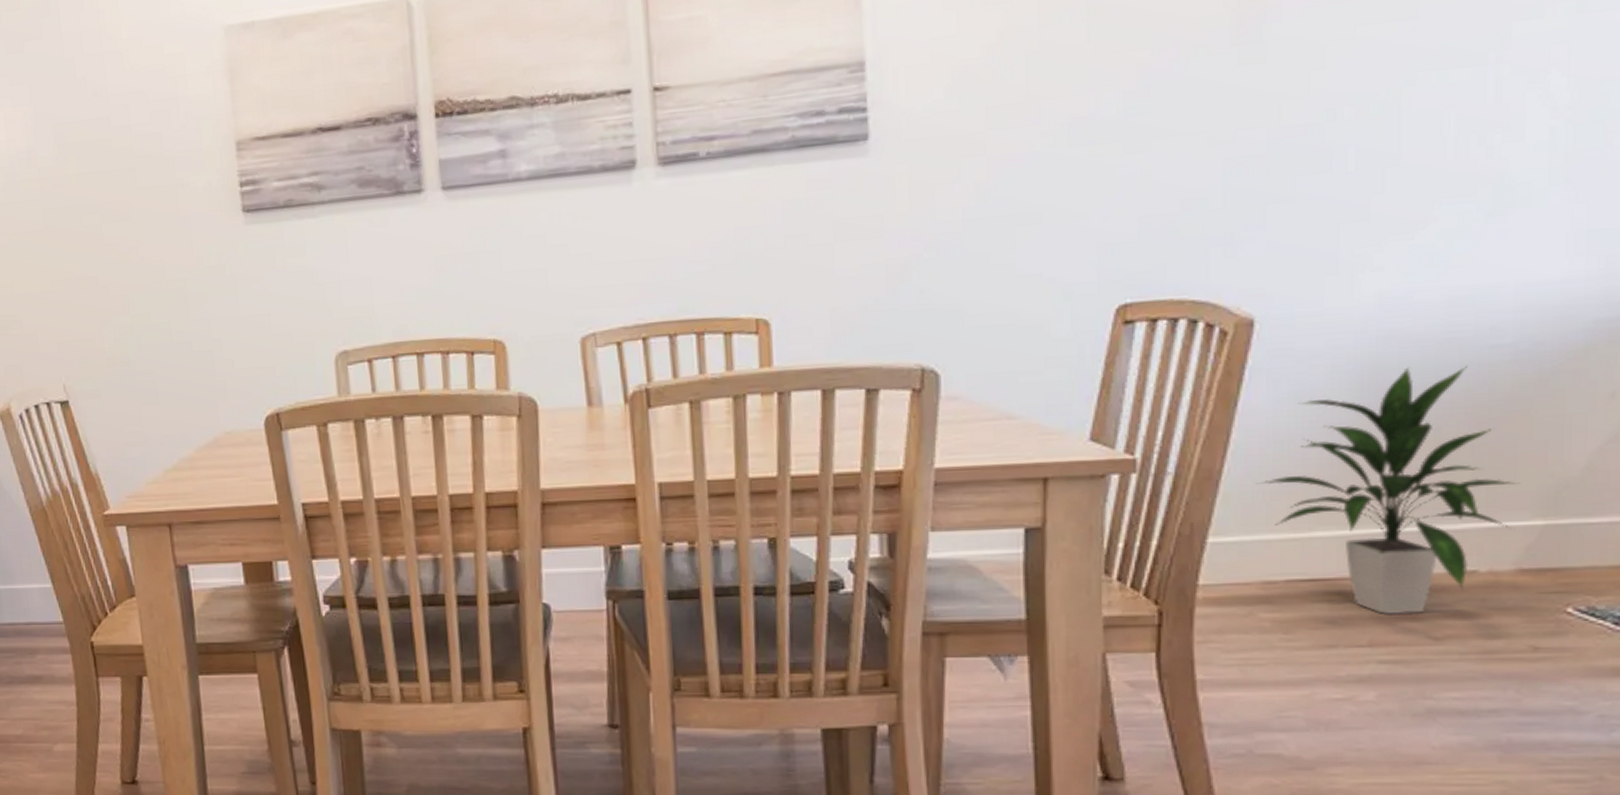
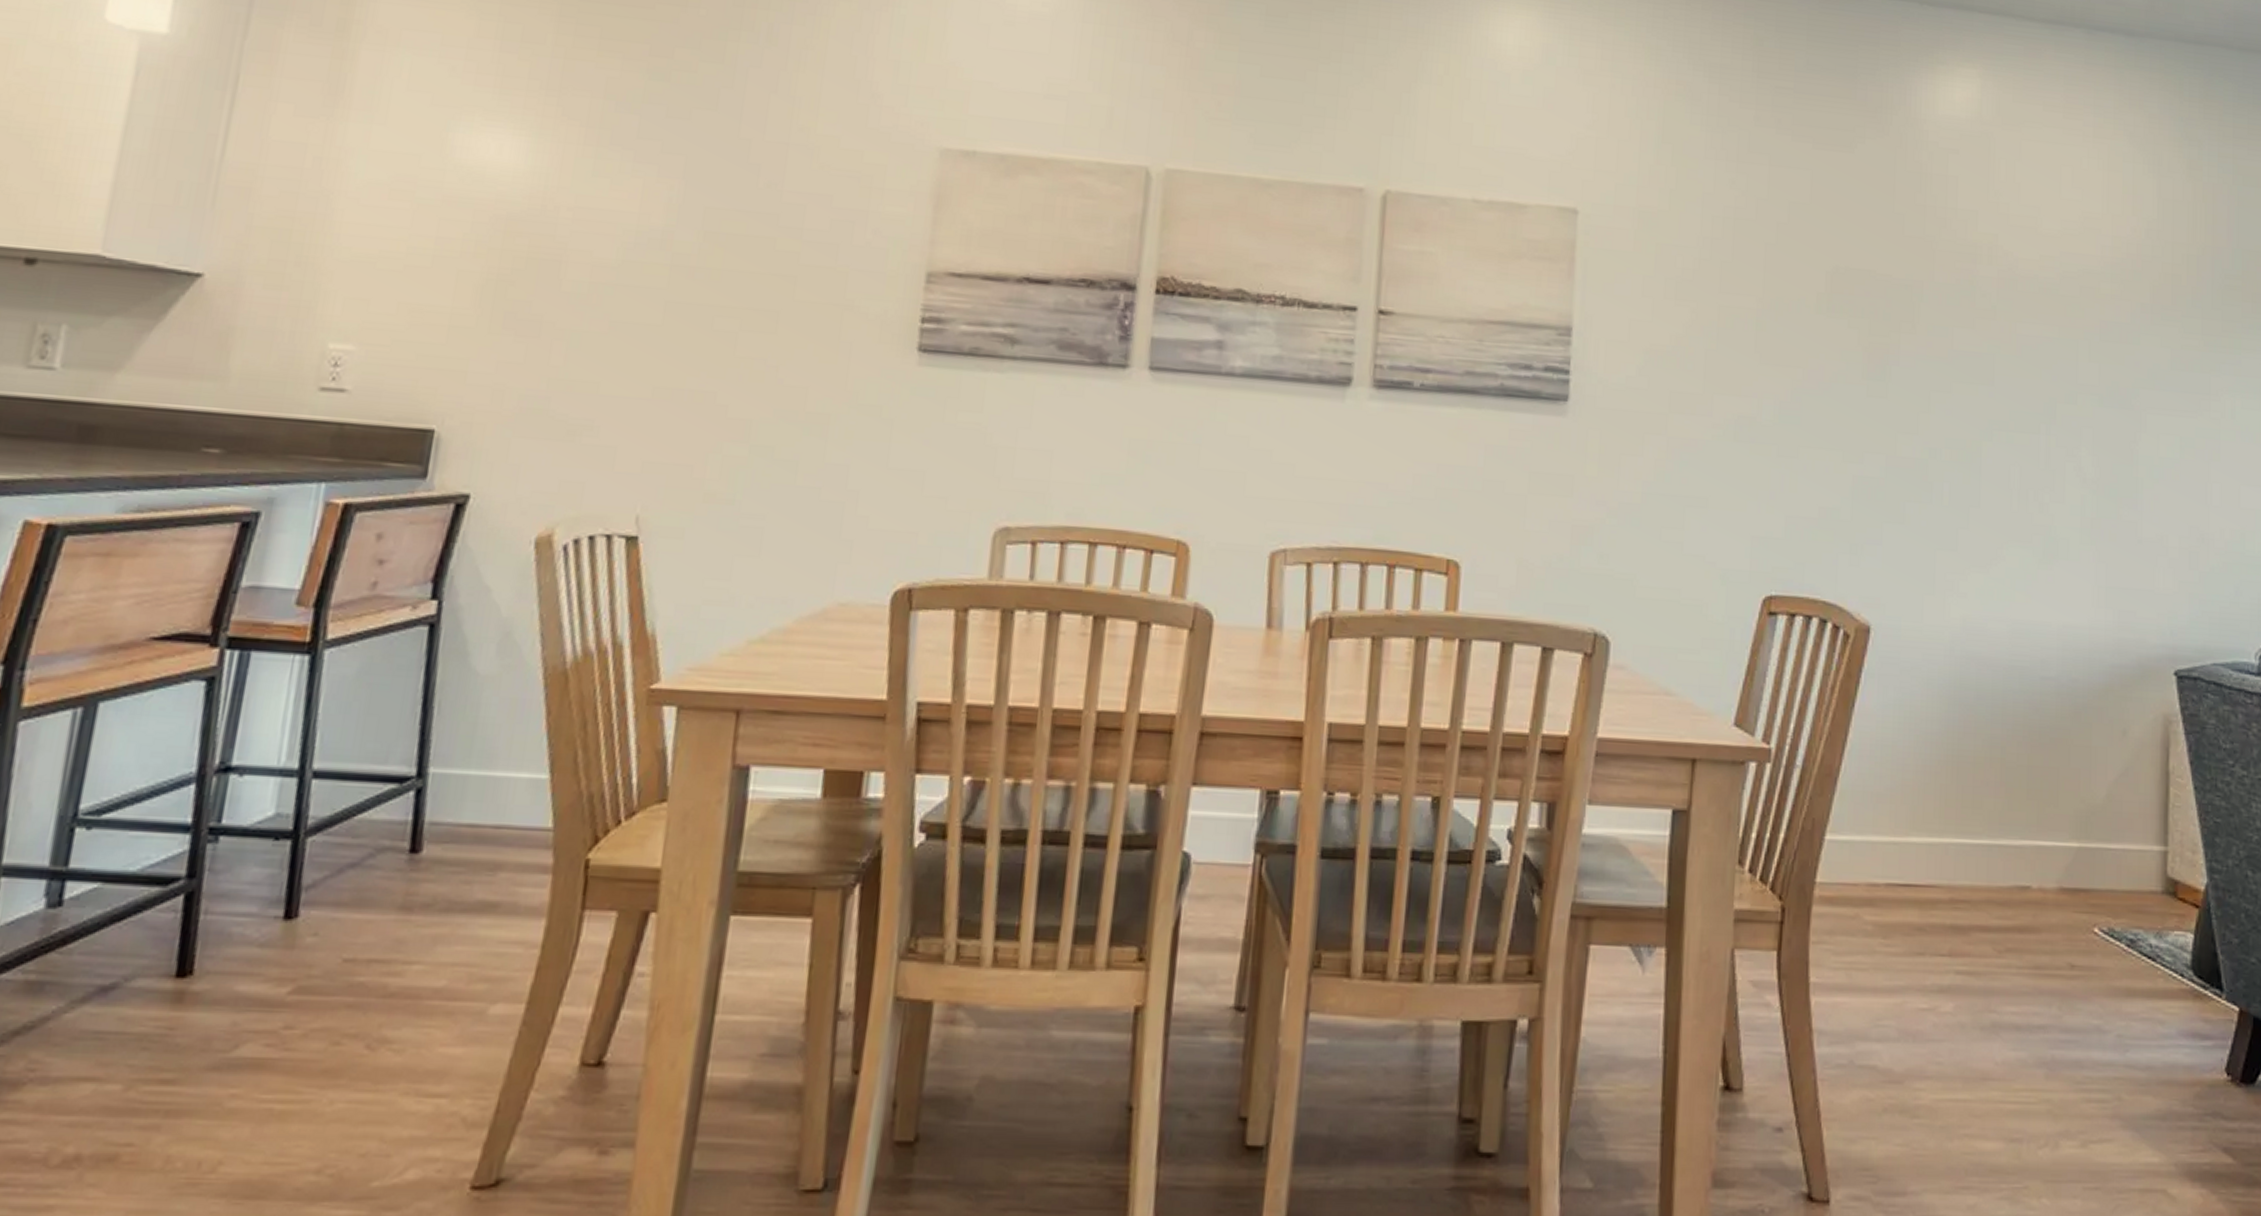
indoor plant: present [1257,365,1520,615] -> none [1867,688,2061,926]

